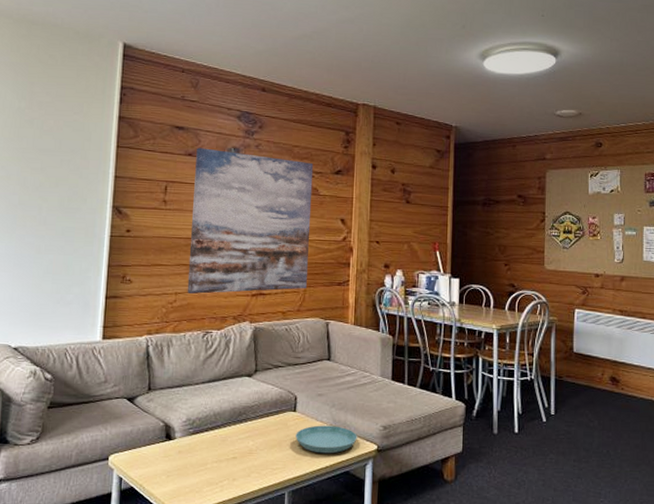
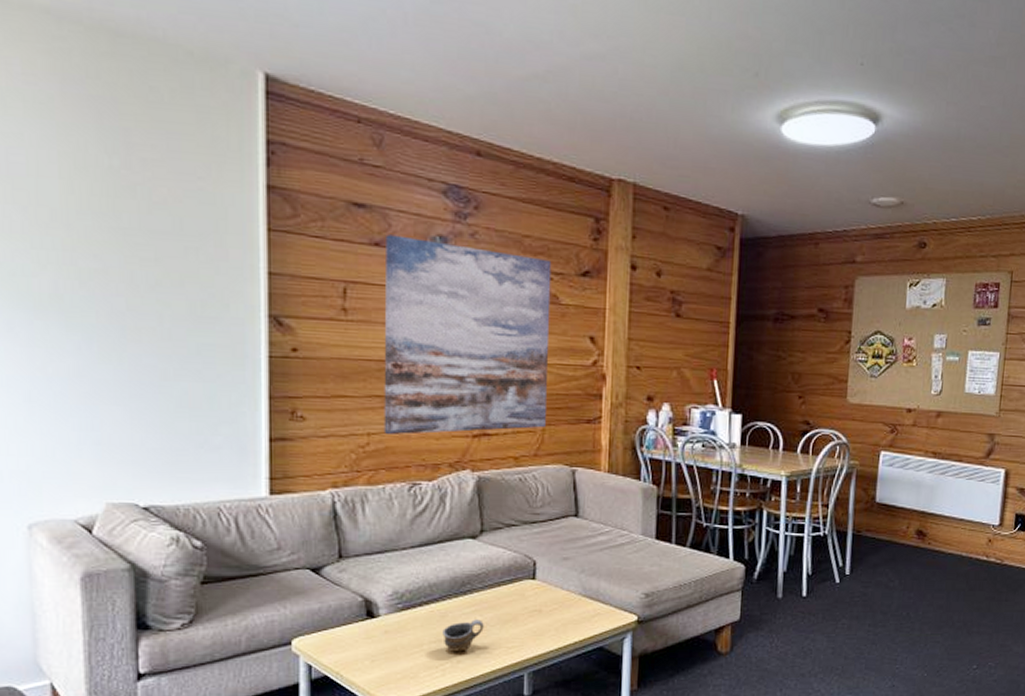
cup: none [222,444,255,471] -> present [443,619,484,652]
saucer: present [295,425,357,454] -> none [535,595,613,628]

